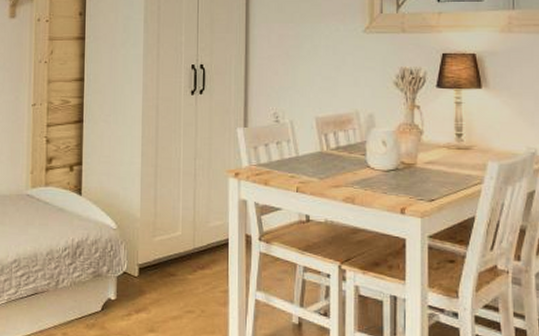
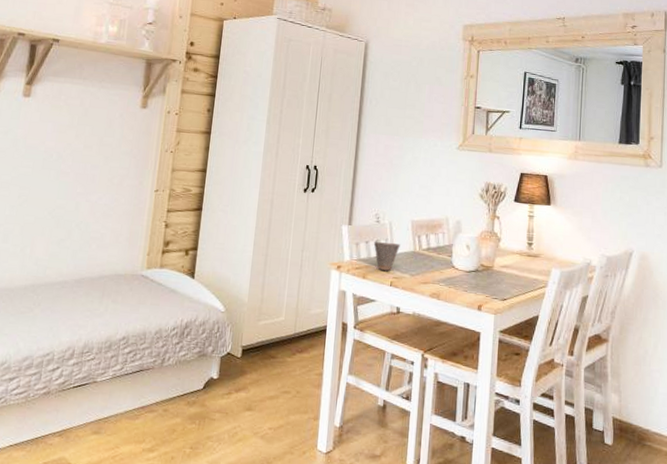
cup: none [274,143,305,175] -> present [373,241,400,271]

